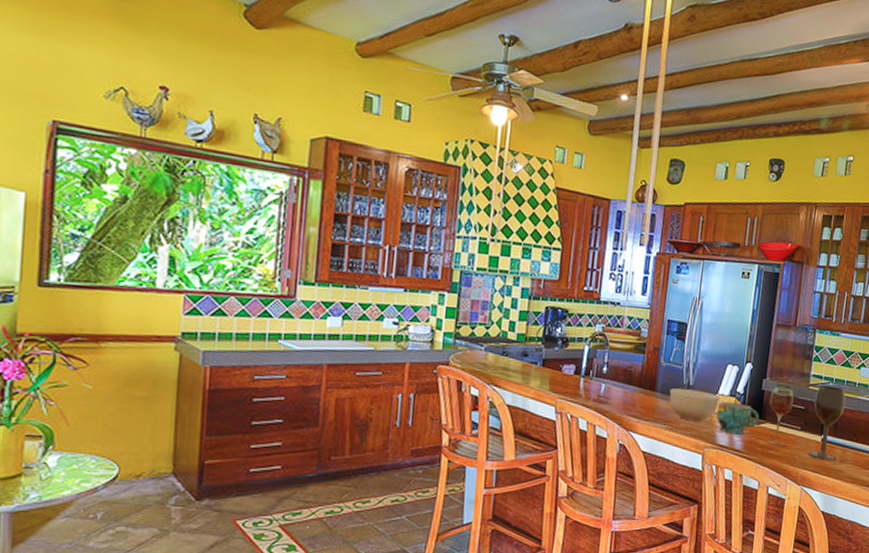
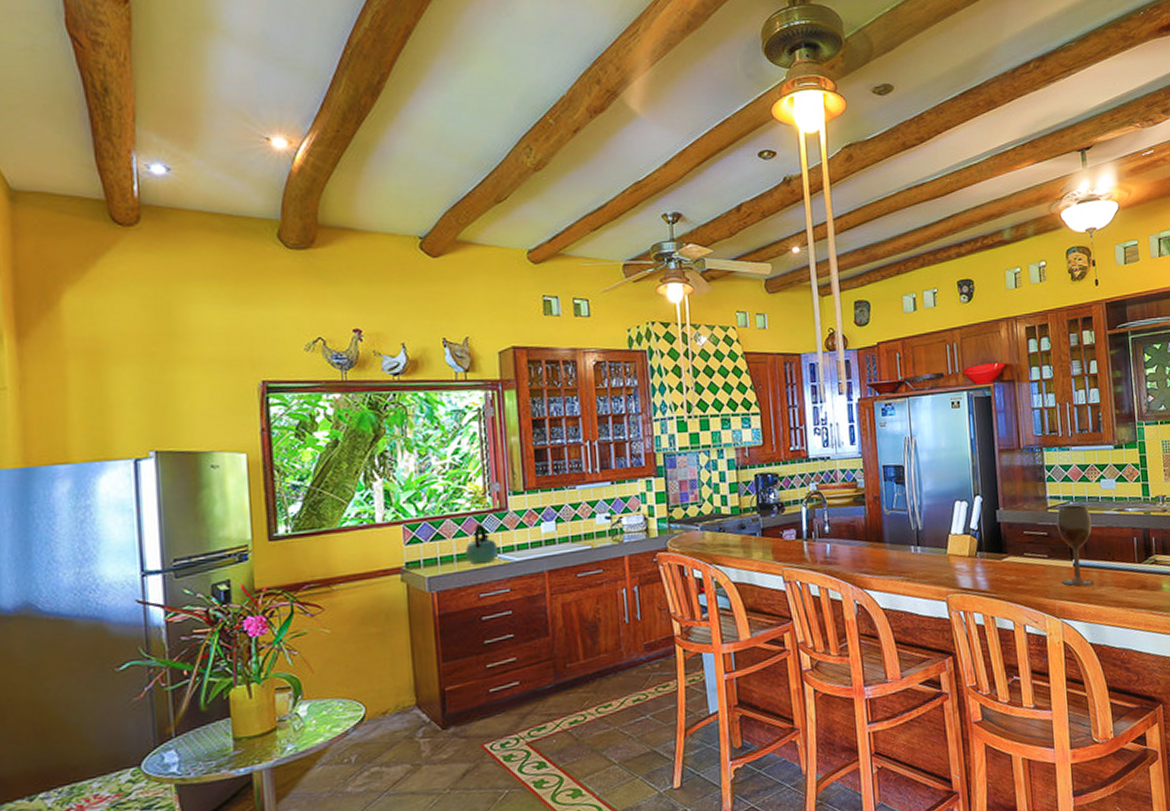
kettle: none [245,307,281,347] -> present [465,524,499,564]
bowl: present [669,387,720,422] -> none [898,533,954,568]
cup: present [716,401,759,435] -> none [952,540,1000,575]
wineglass: present [766,383,795,446] -> none [1007,511,1035,580]

